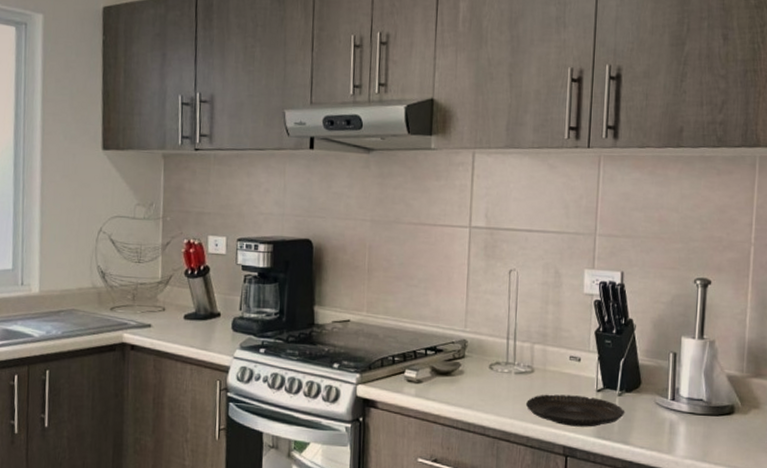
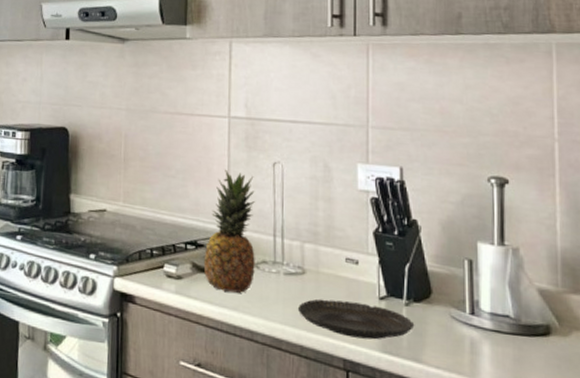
fruit: none [442,277,492,393] -> present [203,169,256,293]

